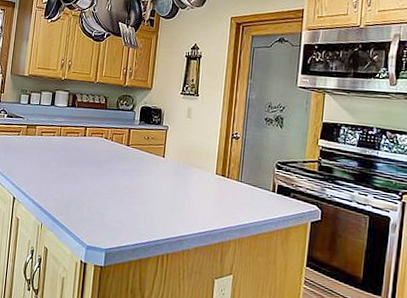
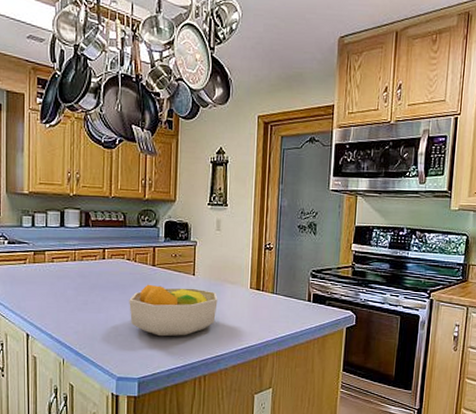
fruit bowl: none [103,162,185,214] -> present [129,284,218,337]

